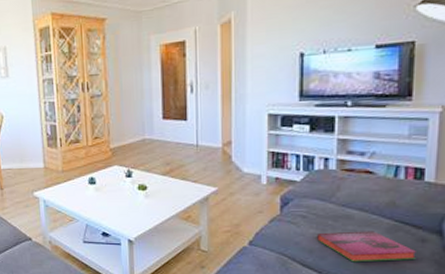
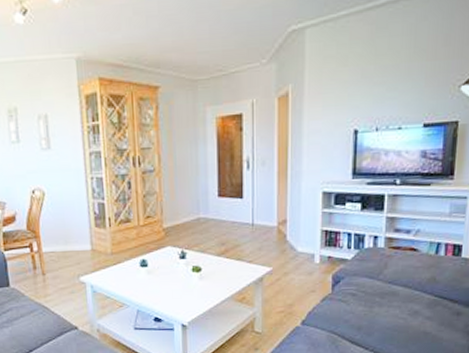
hardback book: present [317,231,416,262] -> none [365,306,452,337]

